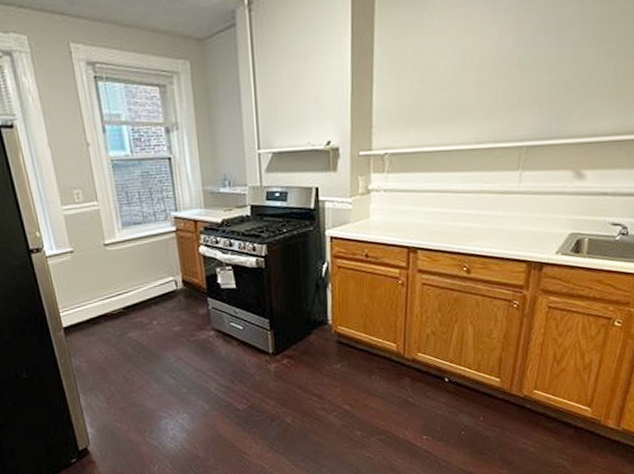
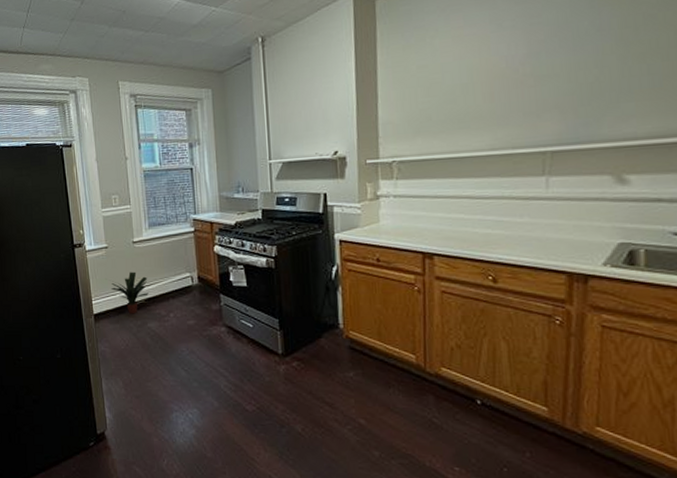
potted plant: none [81,278,127,325] -> present [110,271,149,314]

